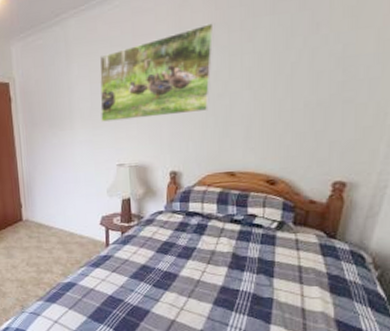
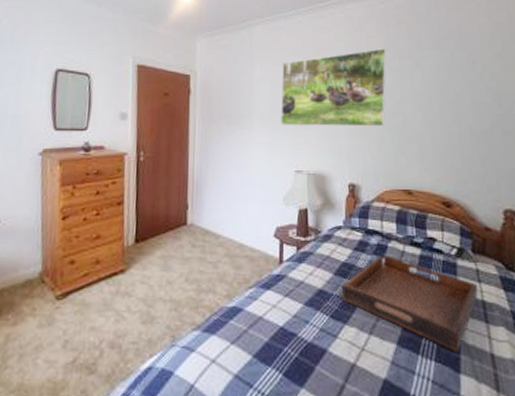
serving tray: none [162,233,296,309] -> present [341,255,479,353]

